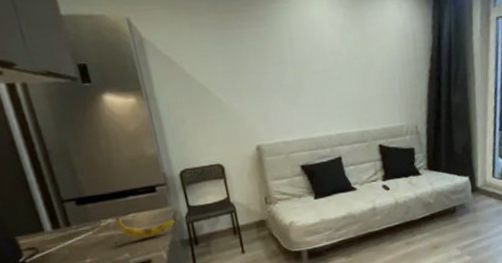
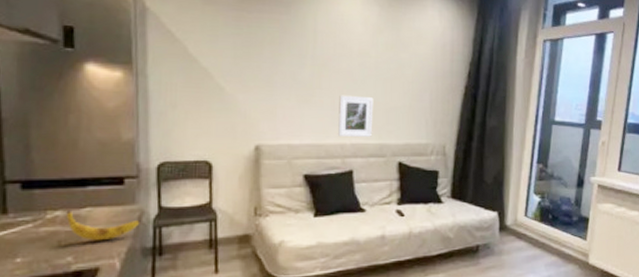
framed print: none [320,91,353,129] -> present [338,95,374,137]

